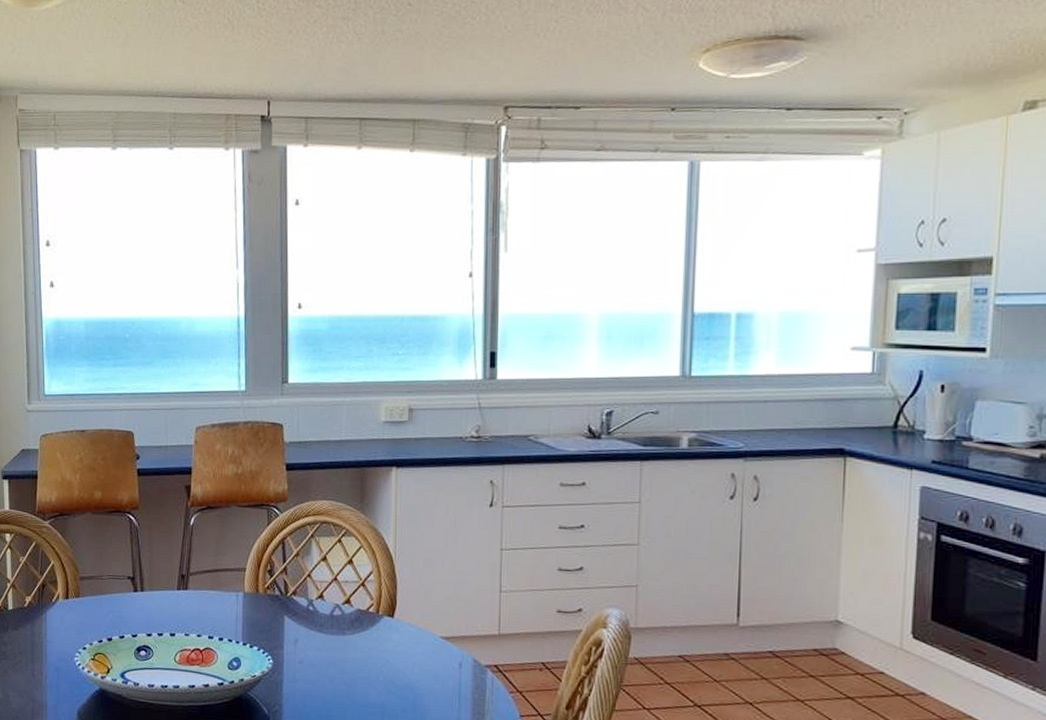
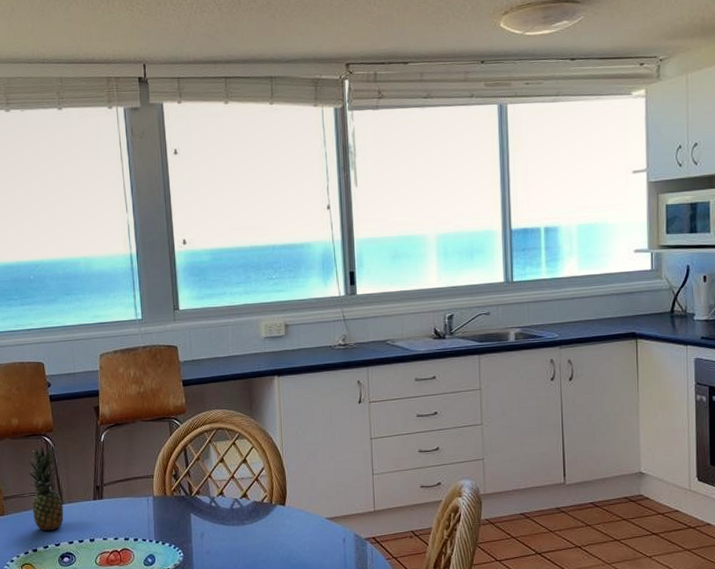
fruit: none [106,523,144,620] -> present [27,445,64,532]

